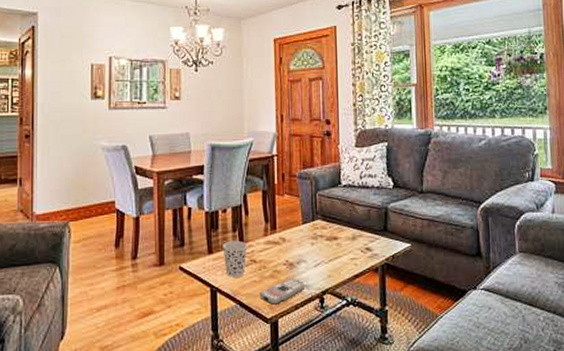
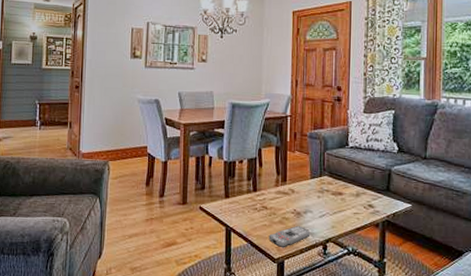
cup: present [222,240,248,277] -> none [238,188,260,220]

